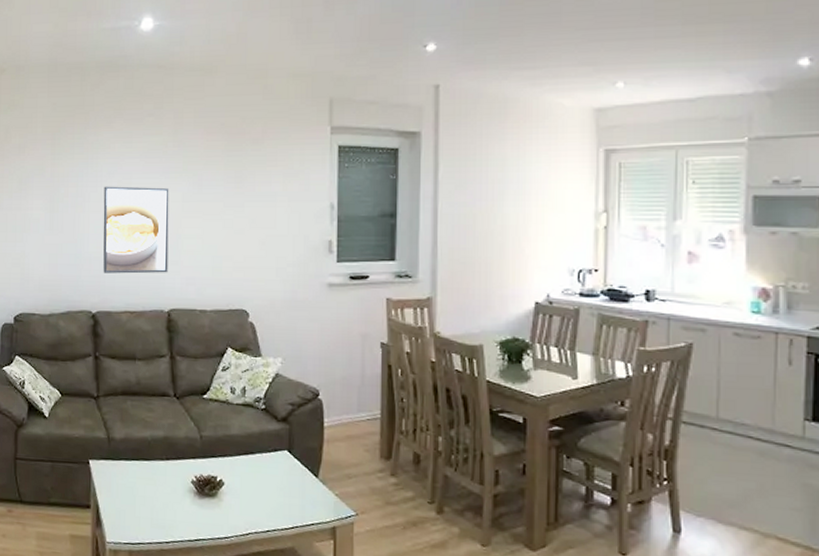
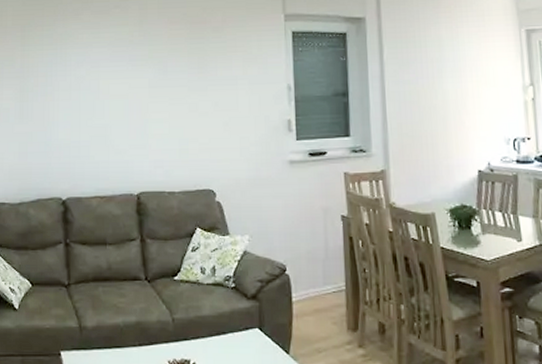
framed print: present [103,186,169,274] -> none [72,74,136,160]

